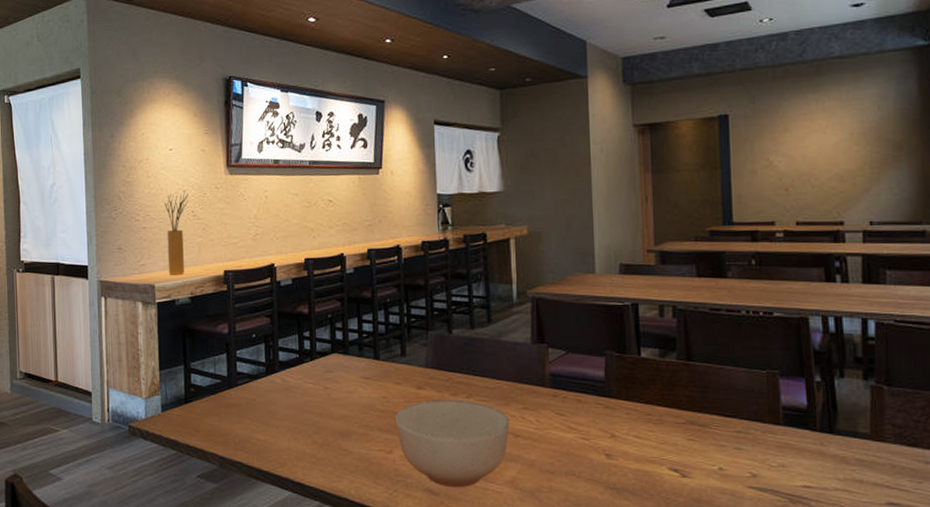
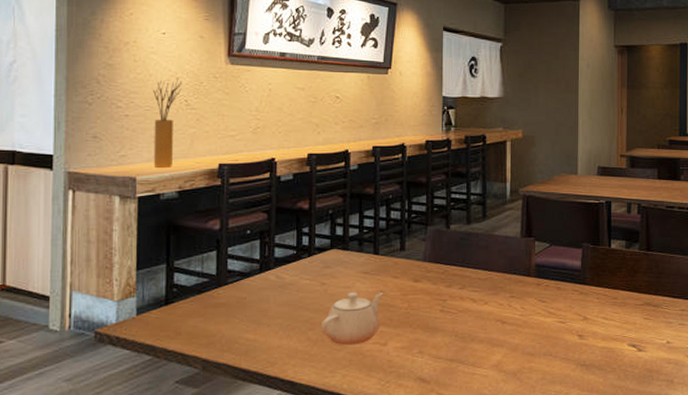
teapot: none [326,397,386,452] -> present [320,292,383,346]
bowl: present [395,399,510,488] -> none [391,291,498,375]

